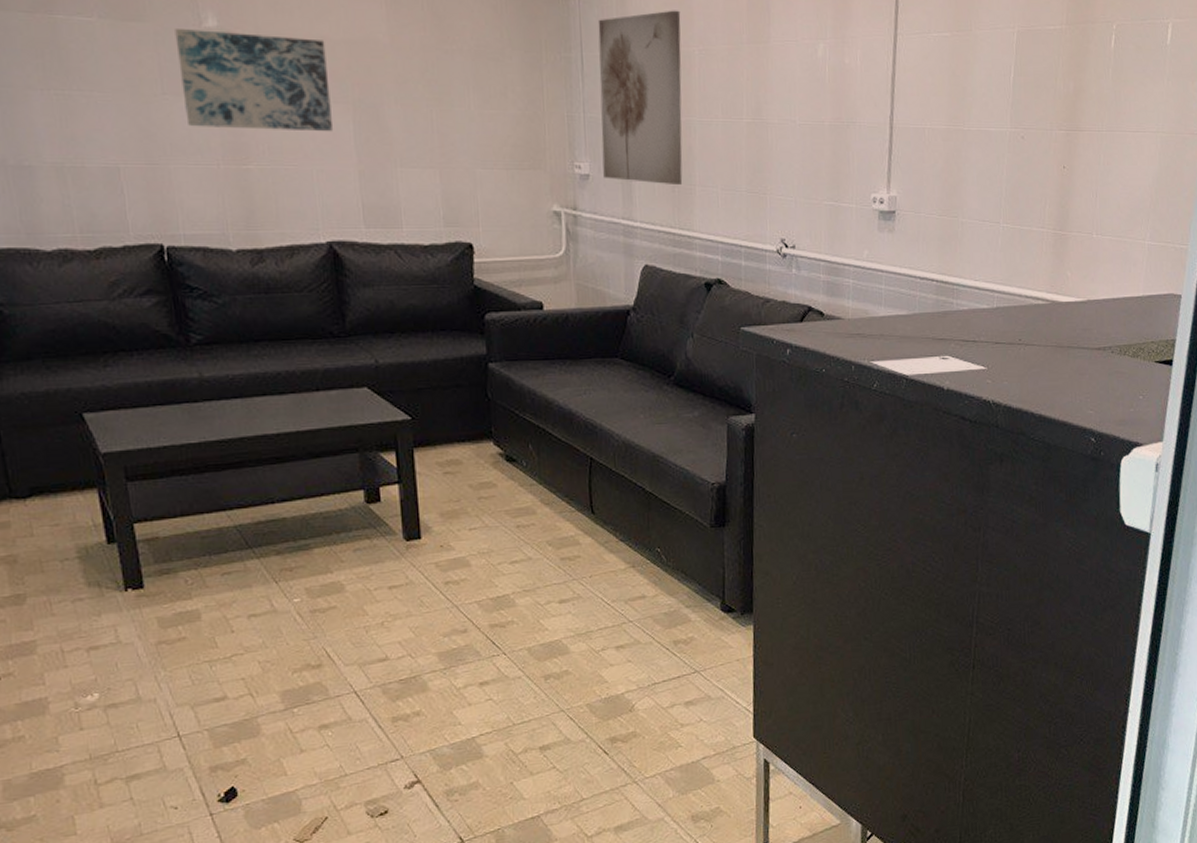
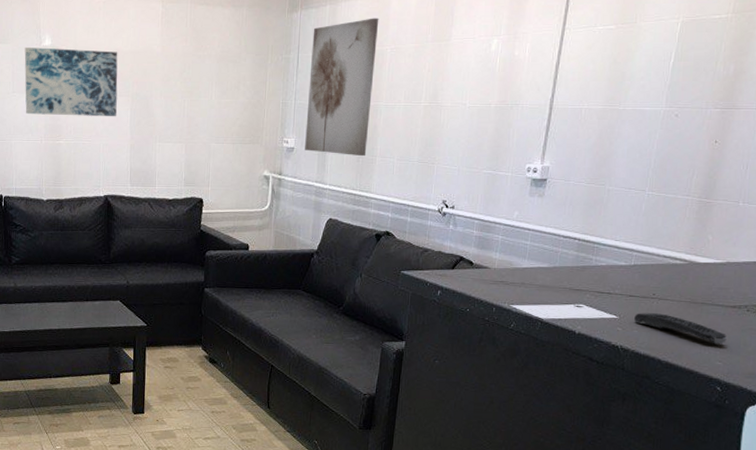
remote control: none [1003,361,1095,391] -> present [634,313,727,345]

